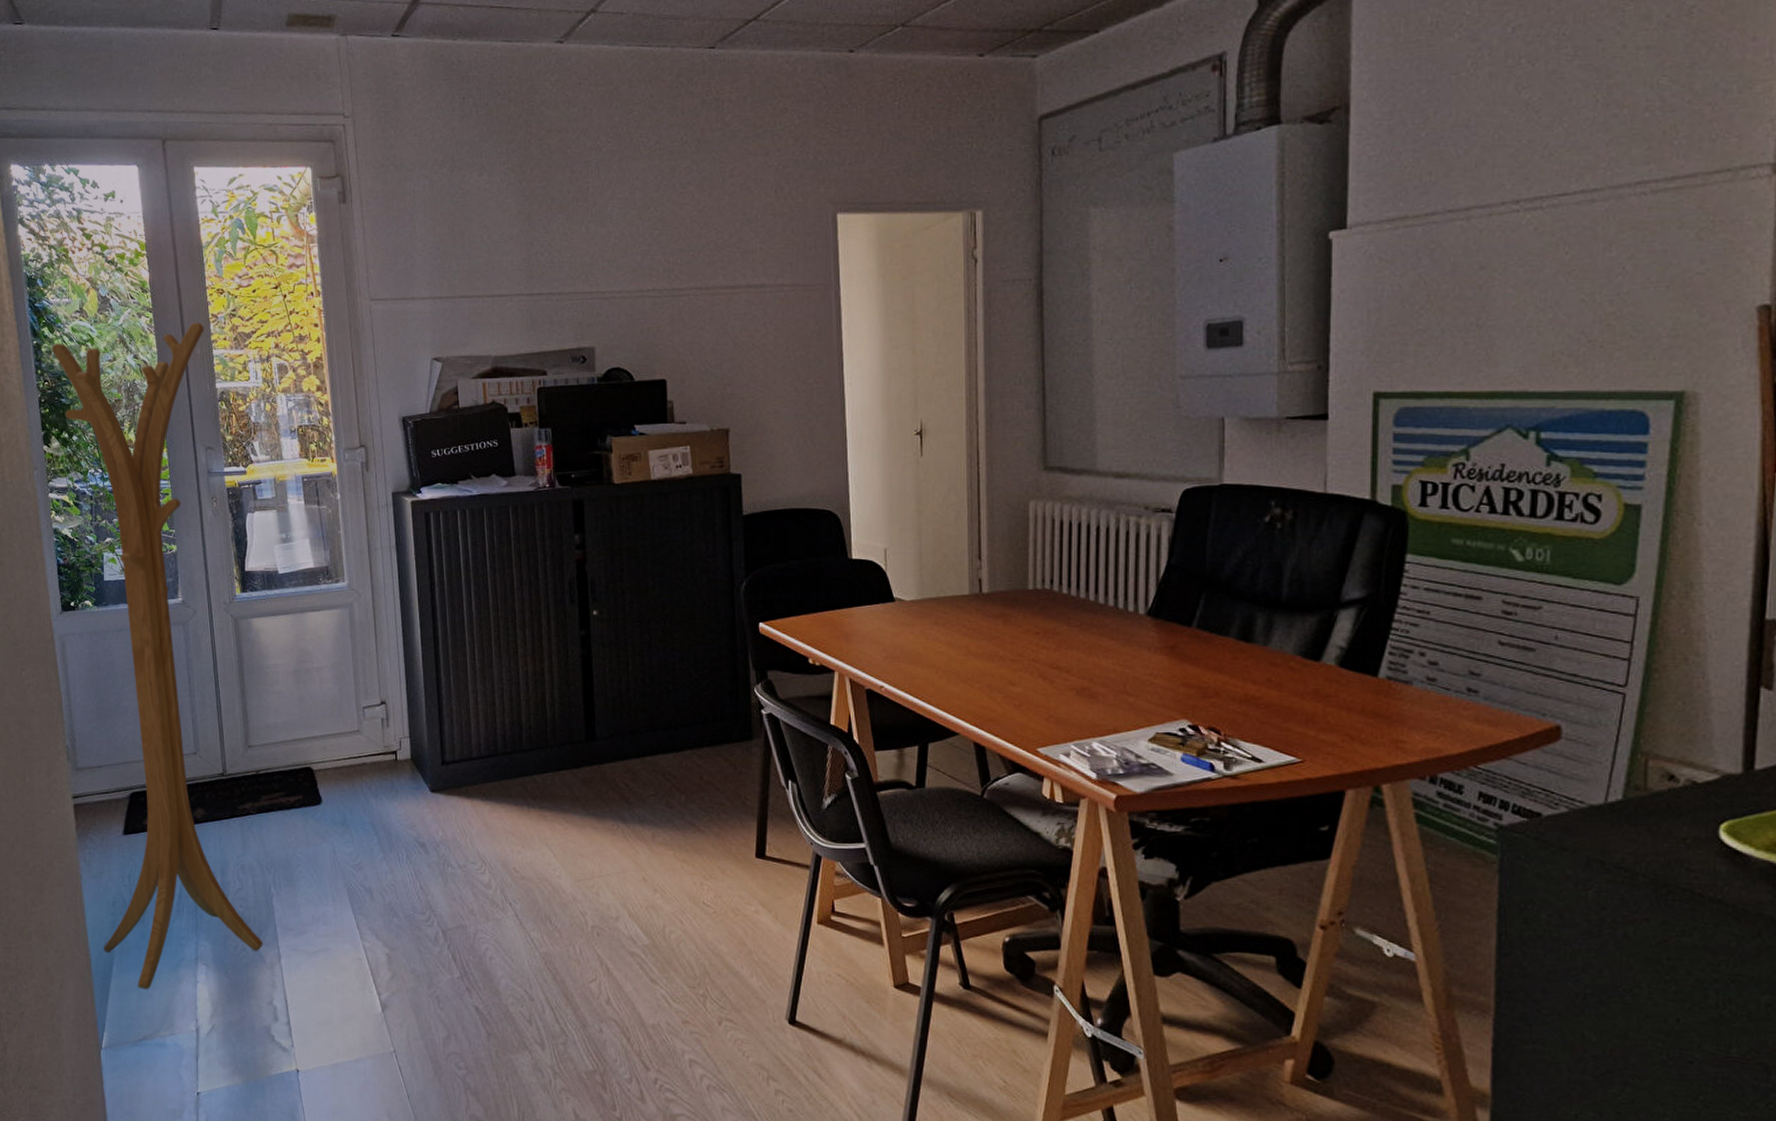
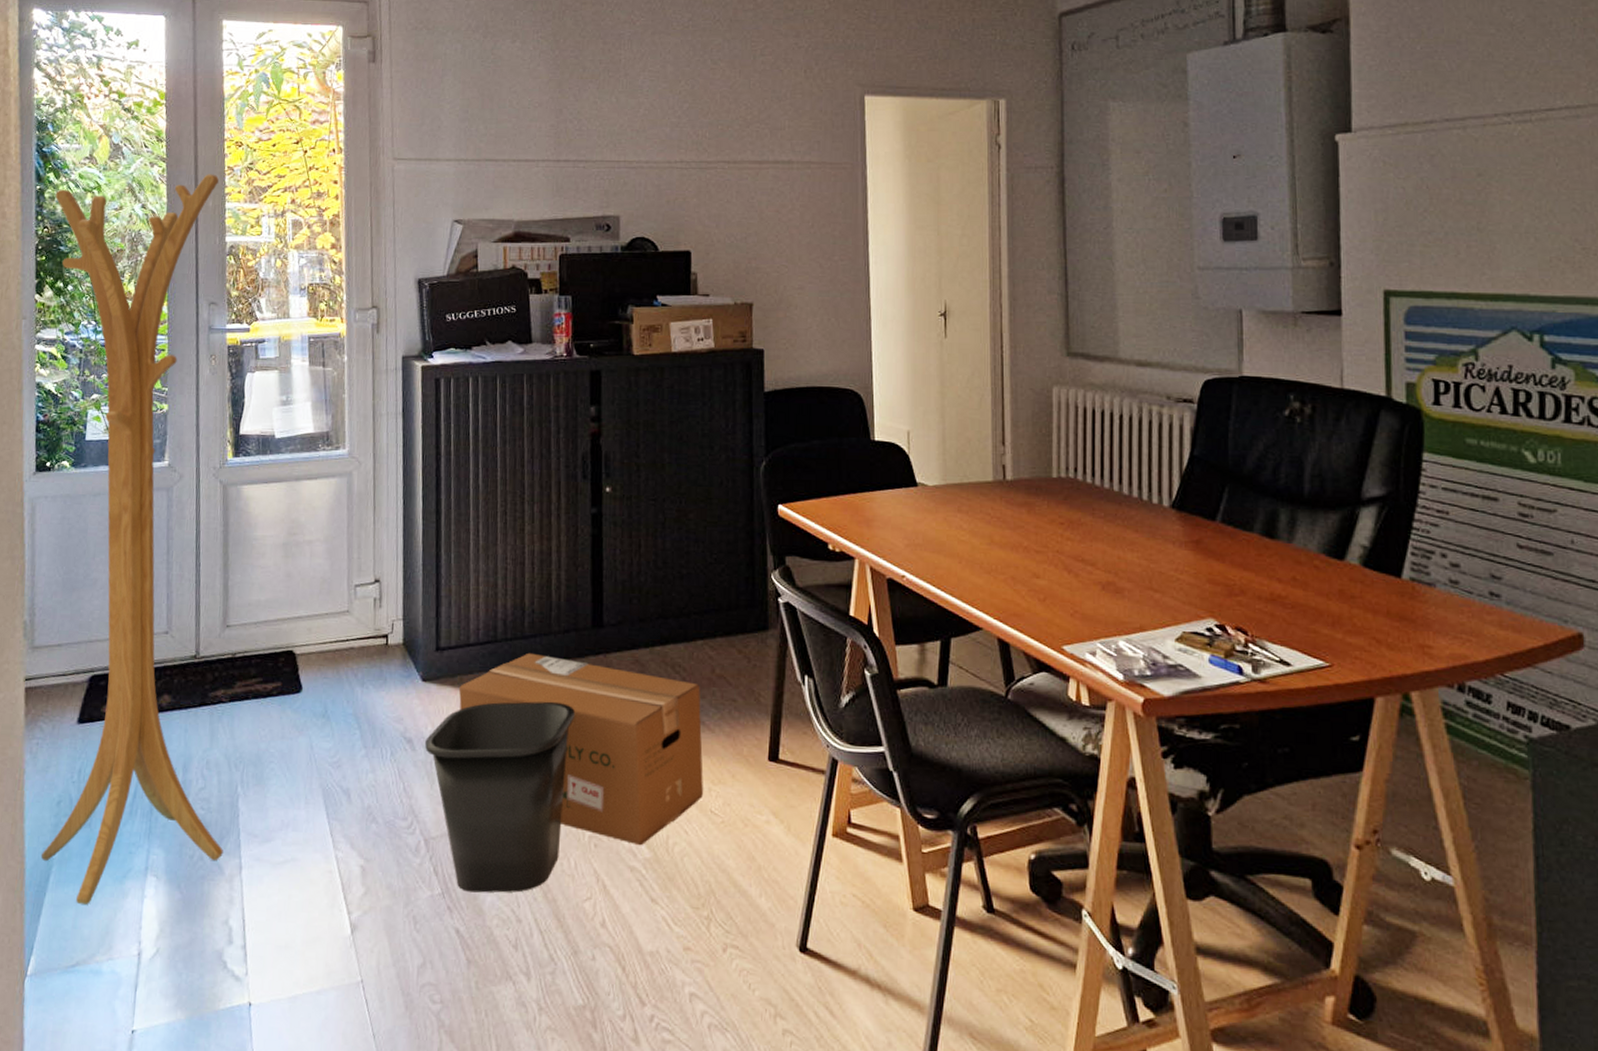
waste bin: none [437,808,574,976] -> present [425,701,576,893]
box: none [466,764,695,934] -> present [459,652,703,846]

